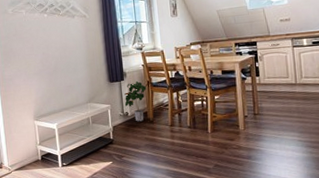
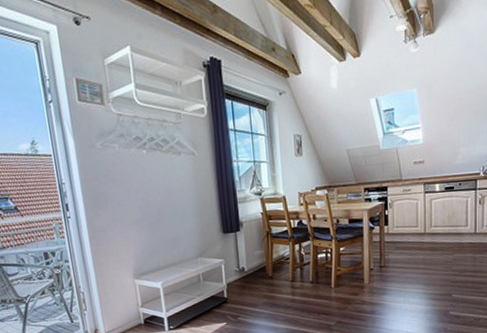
potted plant: present [124,80,146,122] -> none [240,231,265,278]

